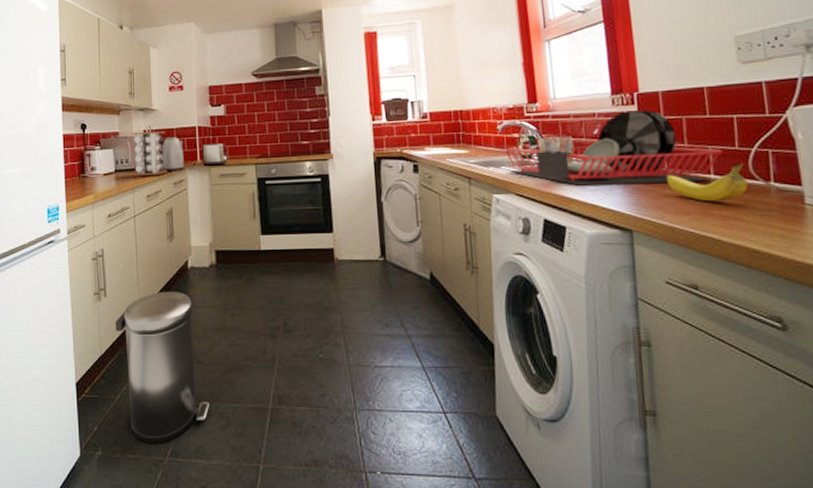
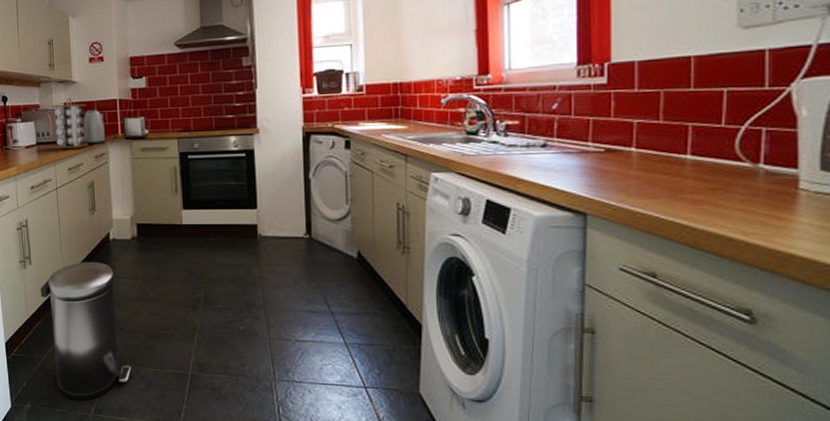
dish rack: present [504,110,724,186] -> none [447,82,707,165]
fruit: present [666,163,749,202] -> none [633,142,732,185]

